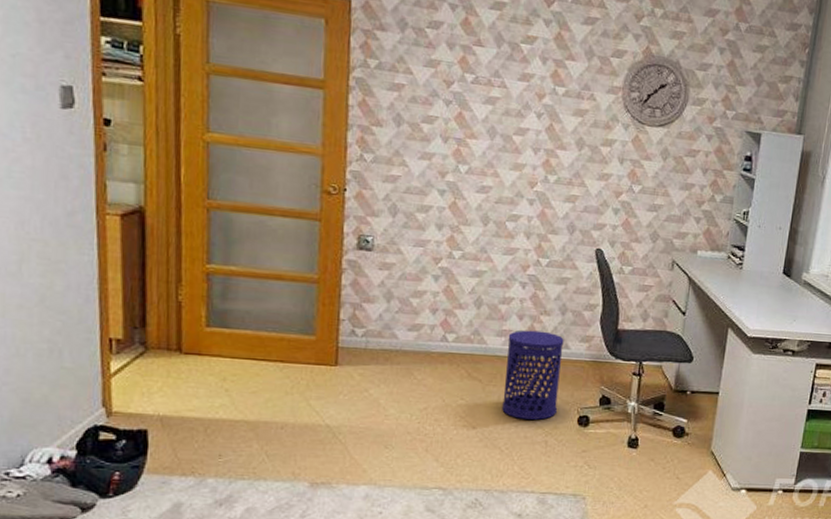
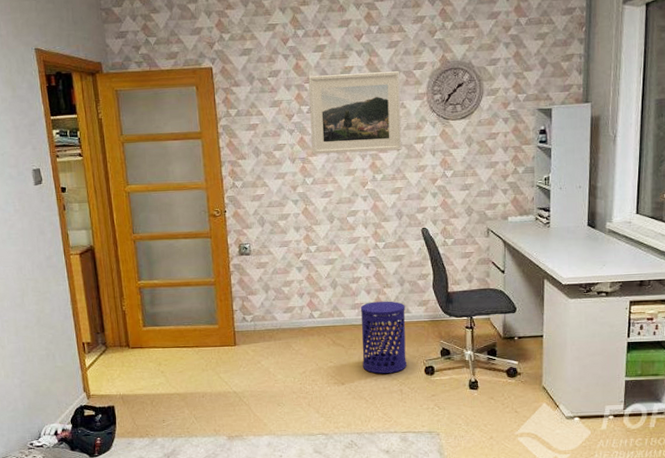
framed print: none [472,38,594,151] -> present [308,71,402,155]

